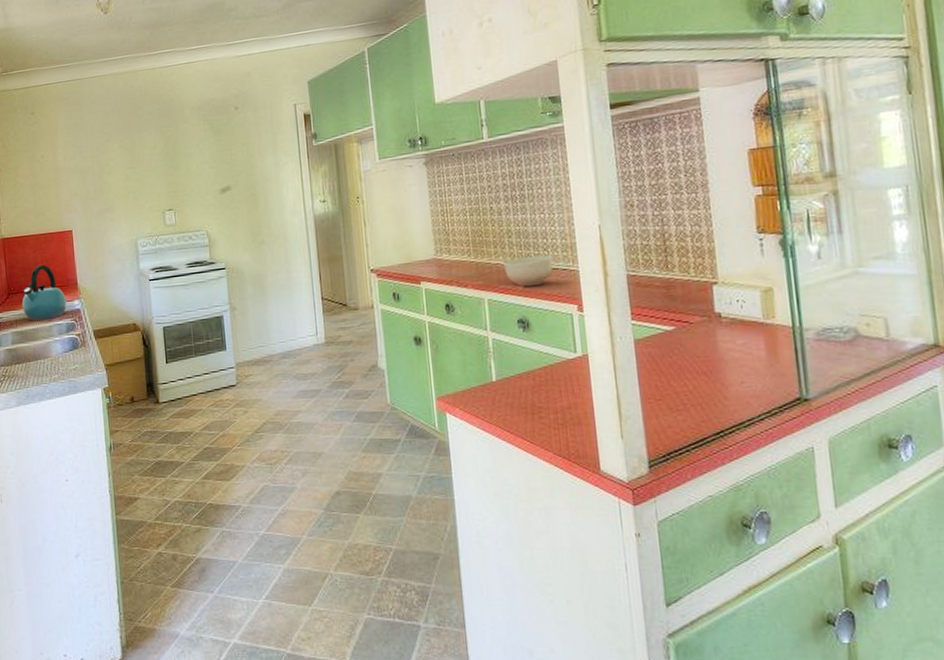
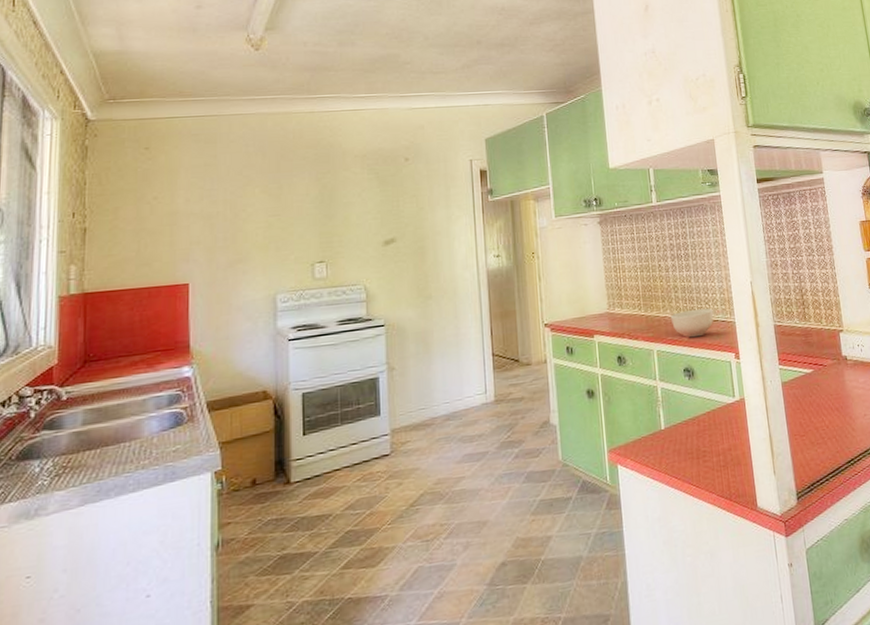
kettle: present [21,264,67,322] -> none [103,324,172,395]

